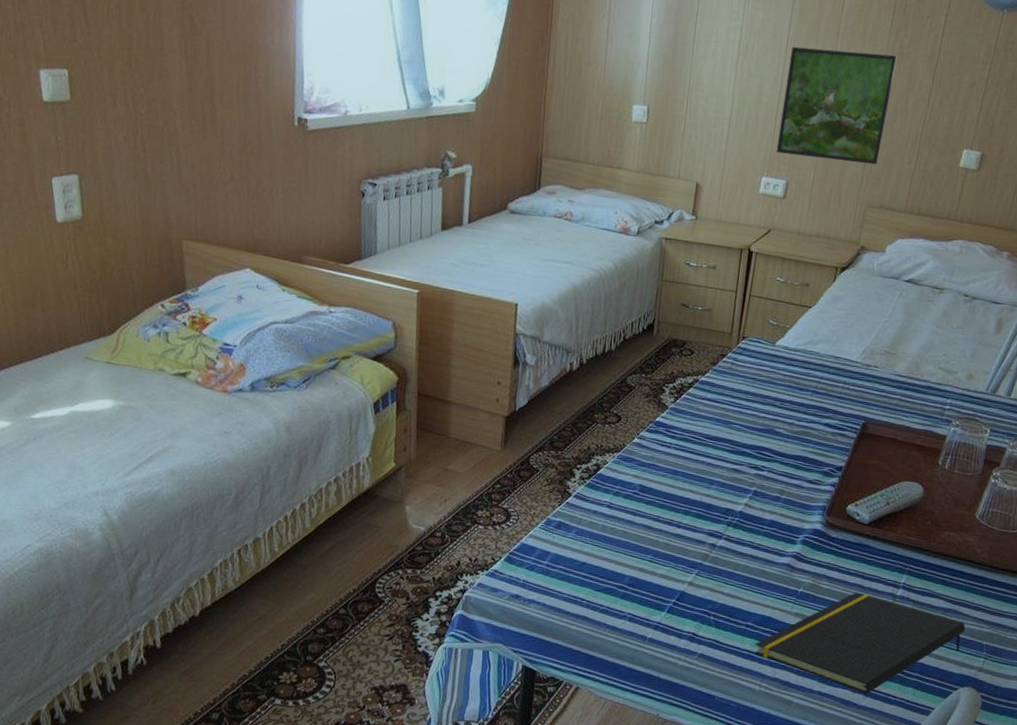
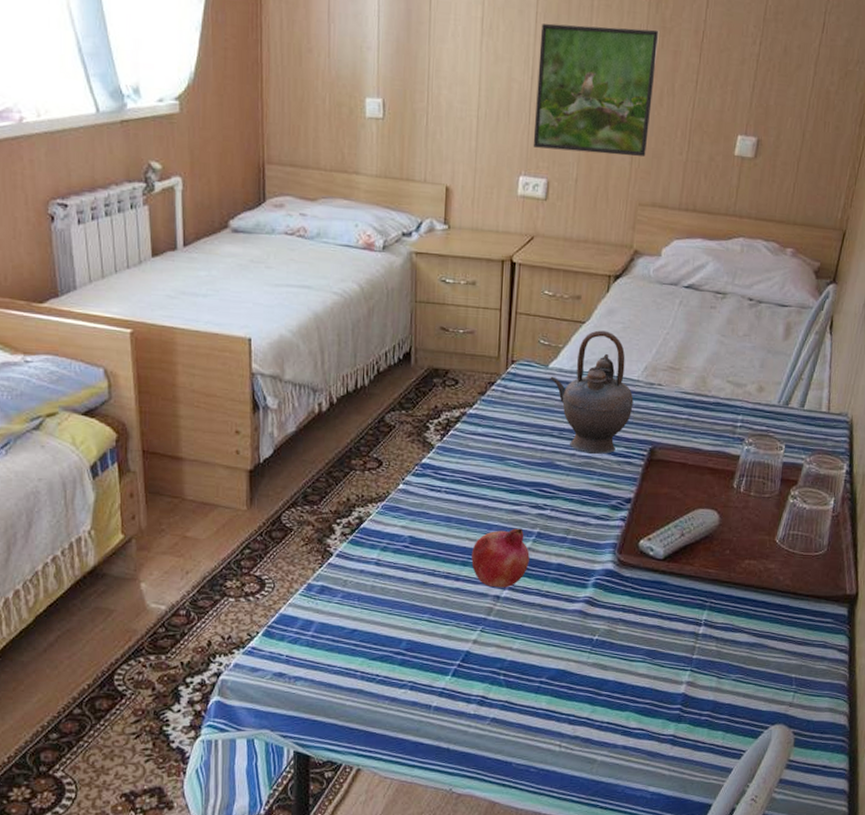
fruit: none [693,485,746,538] -> present [471,528,530,588]
notepad: present [755,592,966,694] -> none [551,634,773,743]
teapot: none [776,314,851,426] -> present [550,330,634,455]

